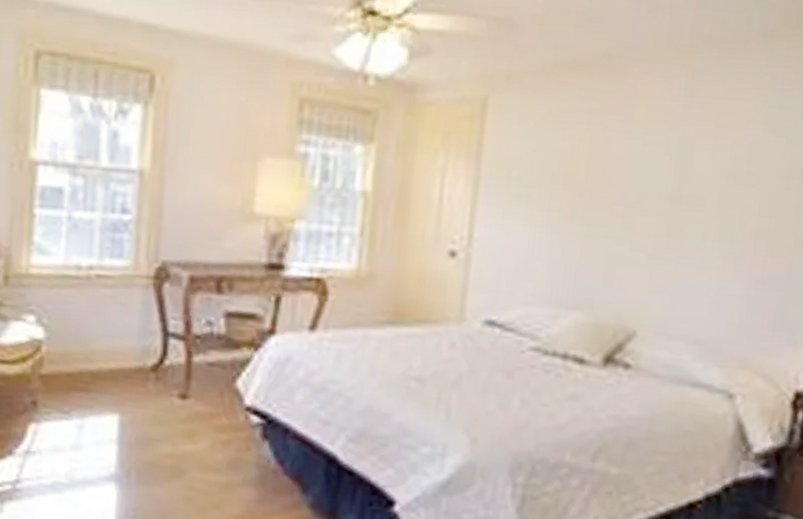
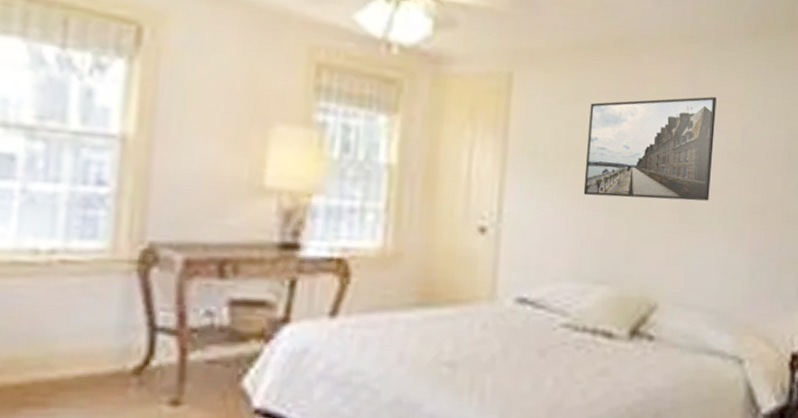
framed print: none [558,110,719,225] -> present [583,96,717,201]

